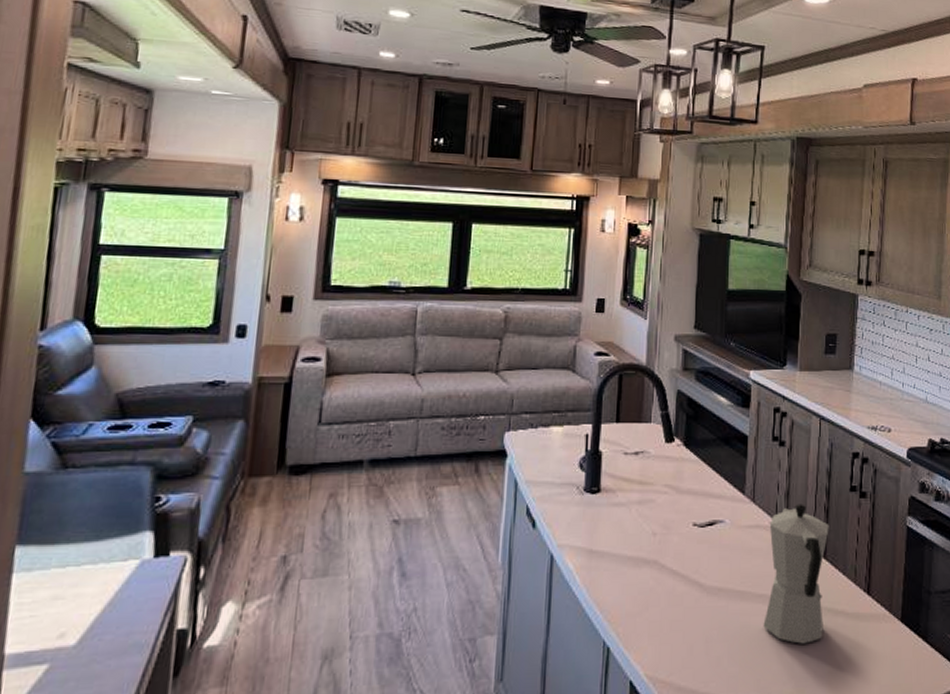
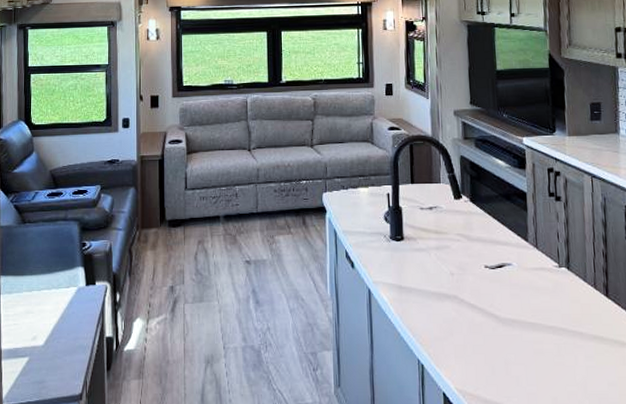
moka pot: present [763,504,829,644] -> none [554,250,612,370]

